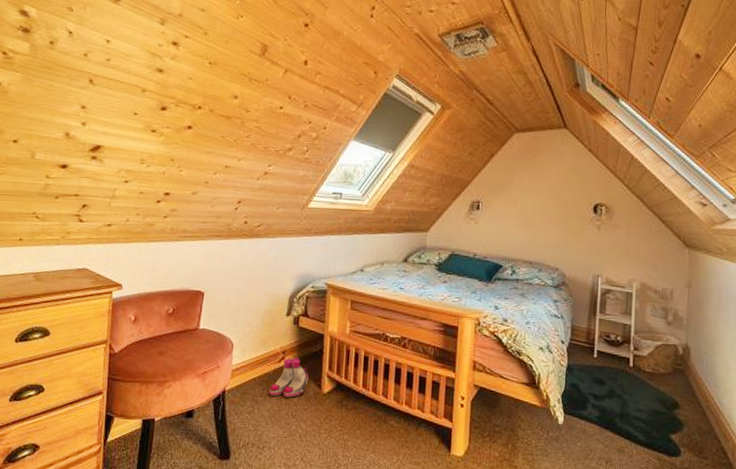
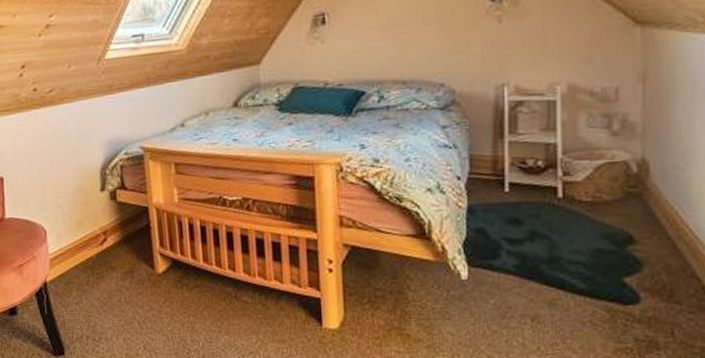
boots: present [269,358,309,397] -> none [95,237,138,283]

